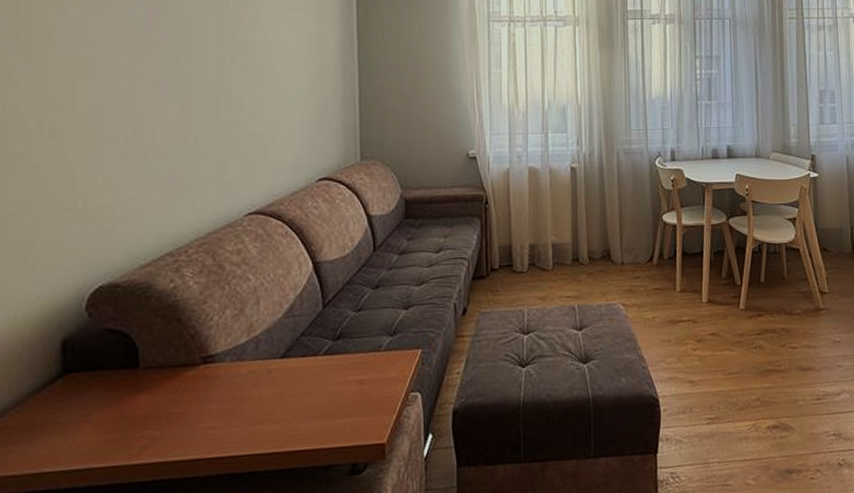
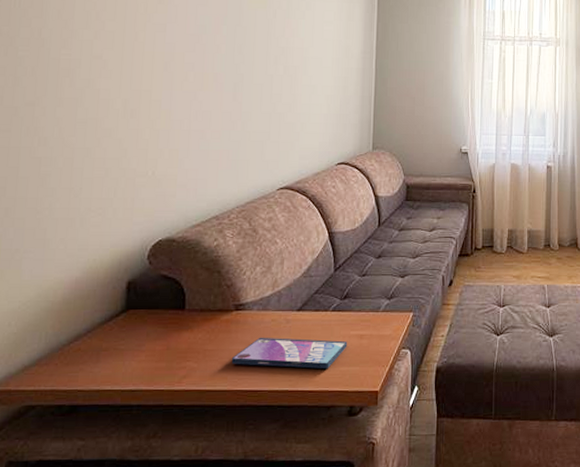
video game case: none [202,388,345,428] -> present [231,337,348,369]

